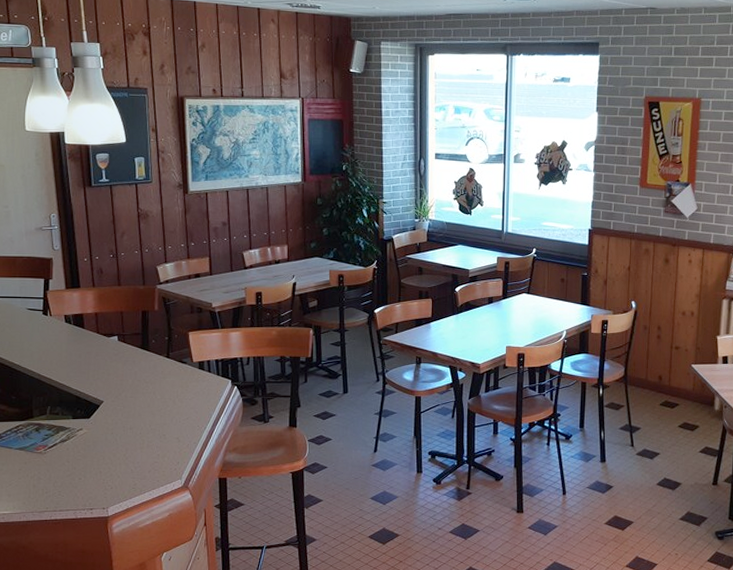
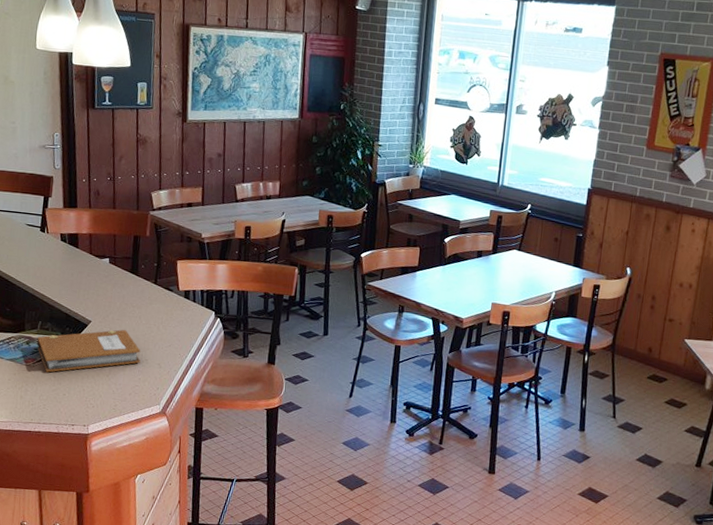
notebook: none [47,407,159,458] -> present [36,329,141,373]

